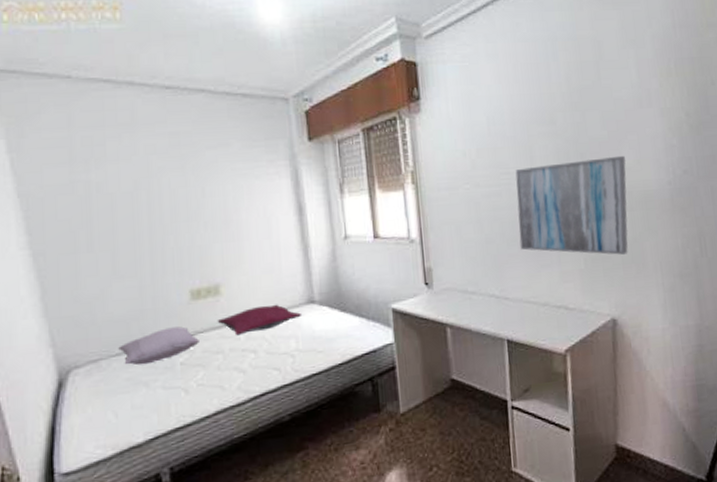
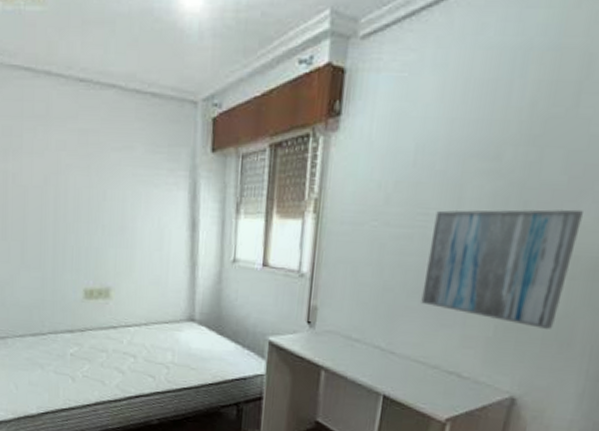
pillow: present [118,326,199,366] -> none [22,320,88,350]
pillow: present [217,304,301,336] -> none [104,315,180,339]

